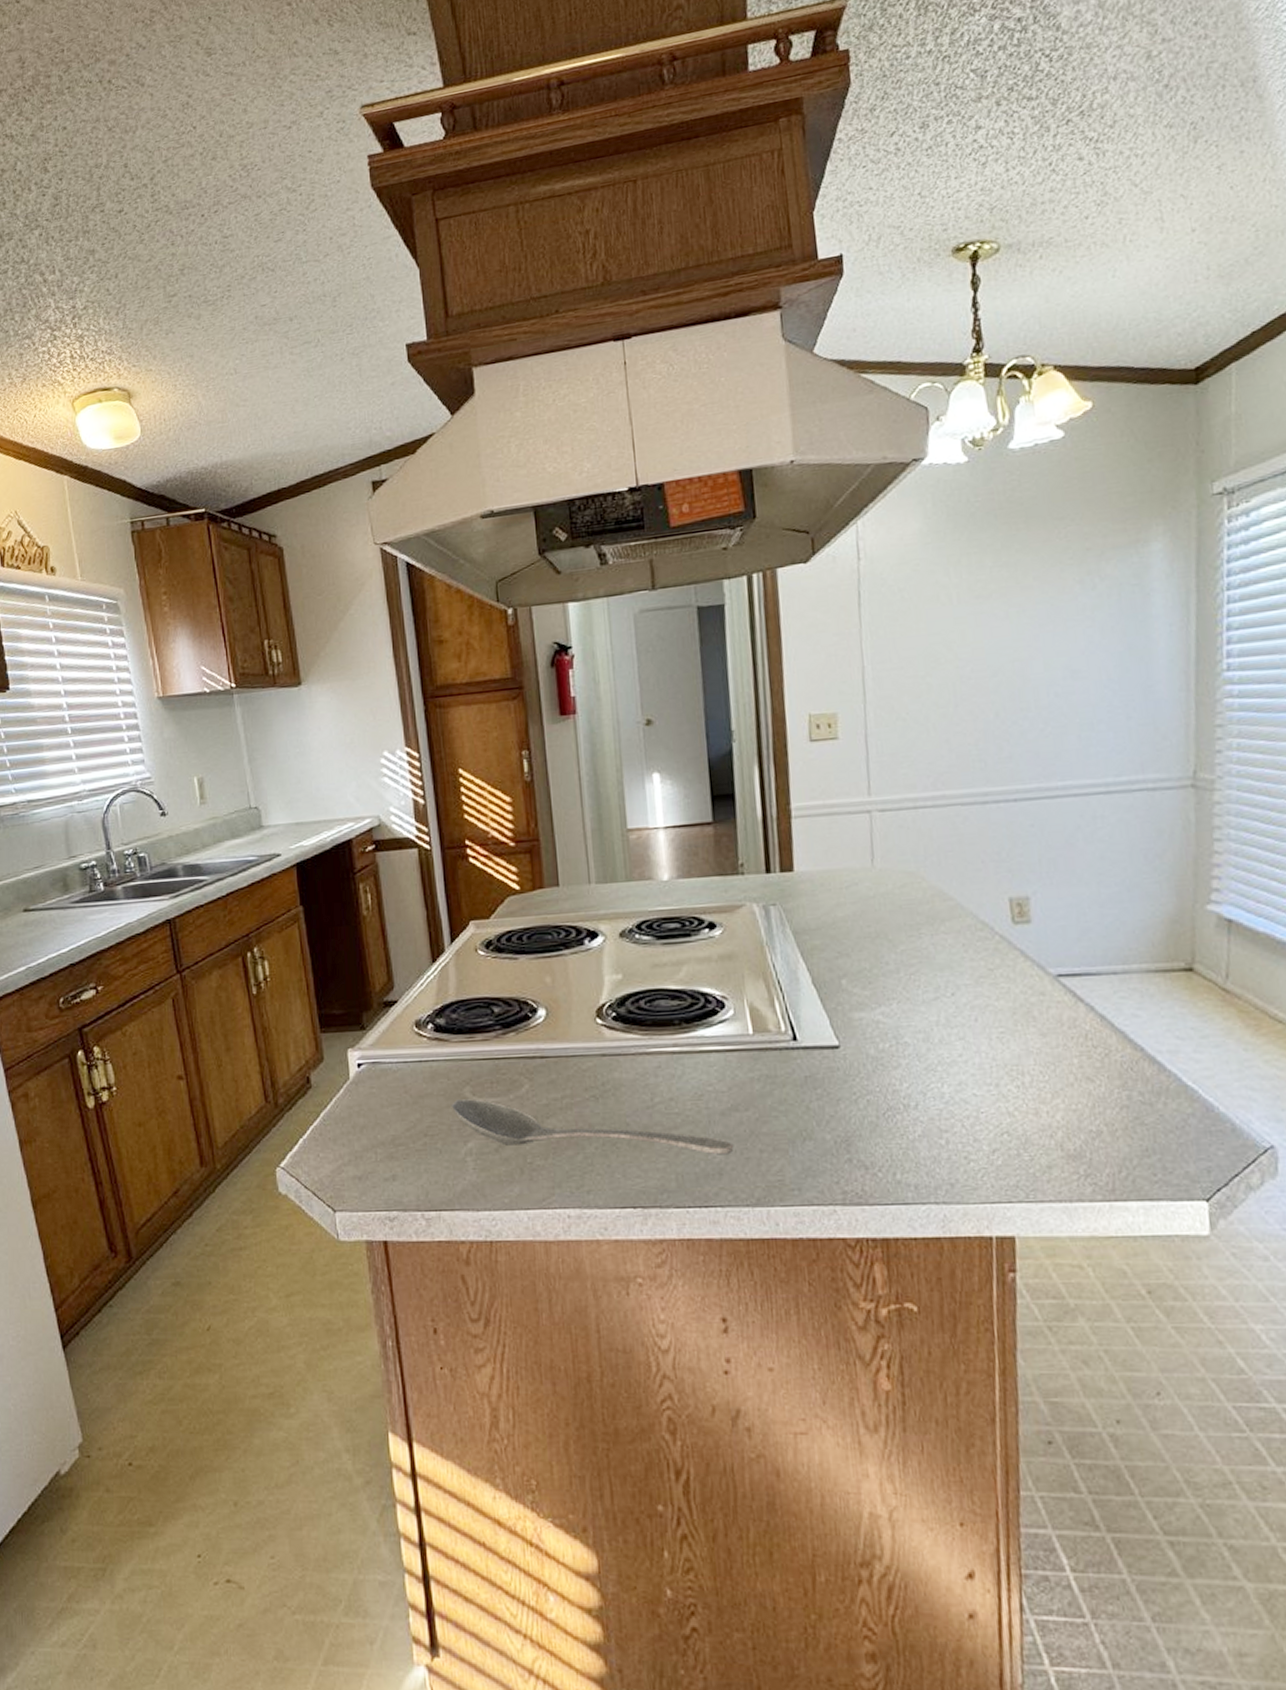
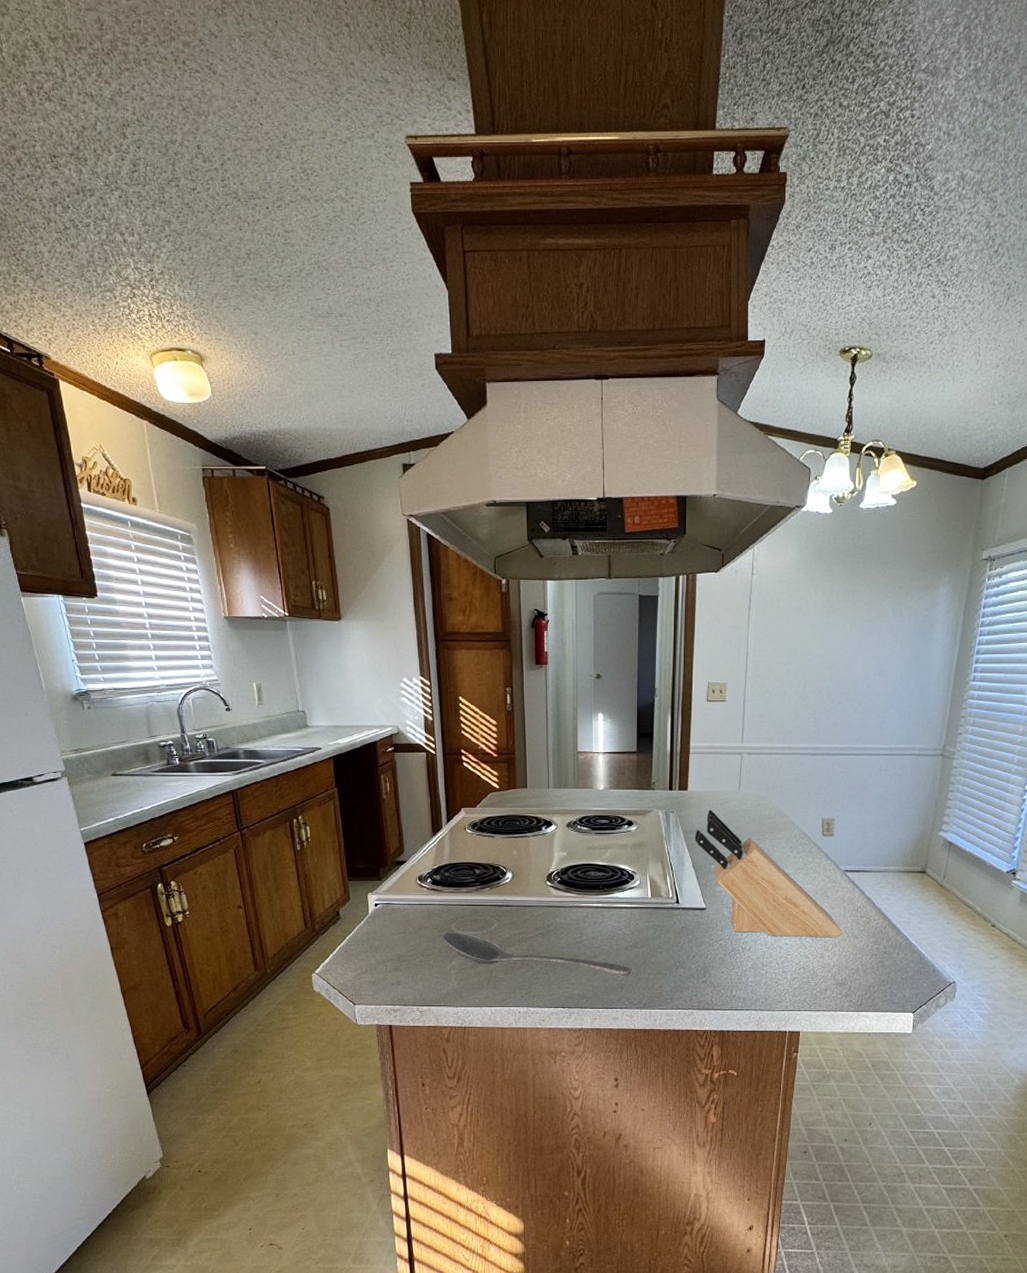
knife block: none [811,896,1066,1084] -> present [694,809,842,938]

